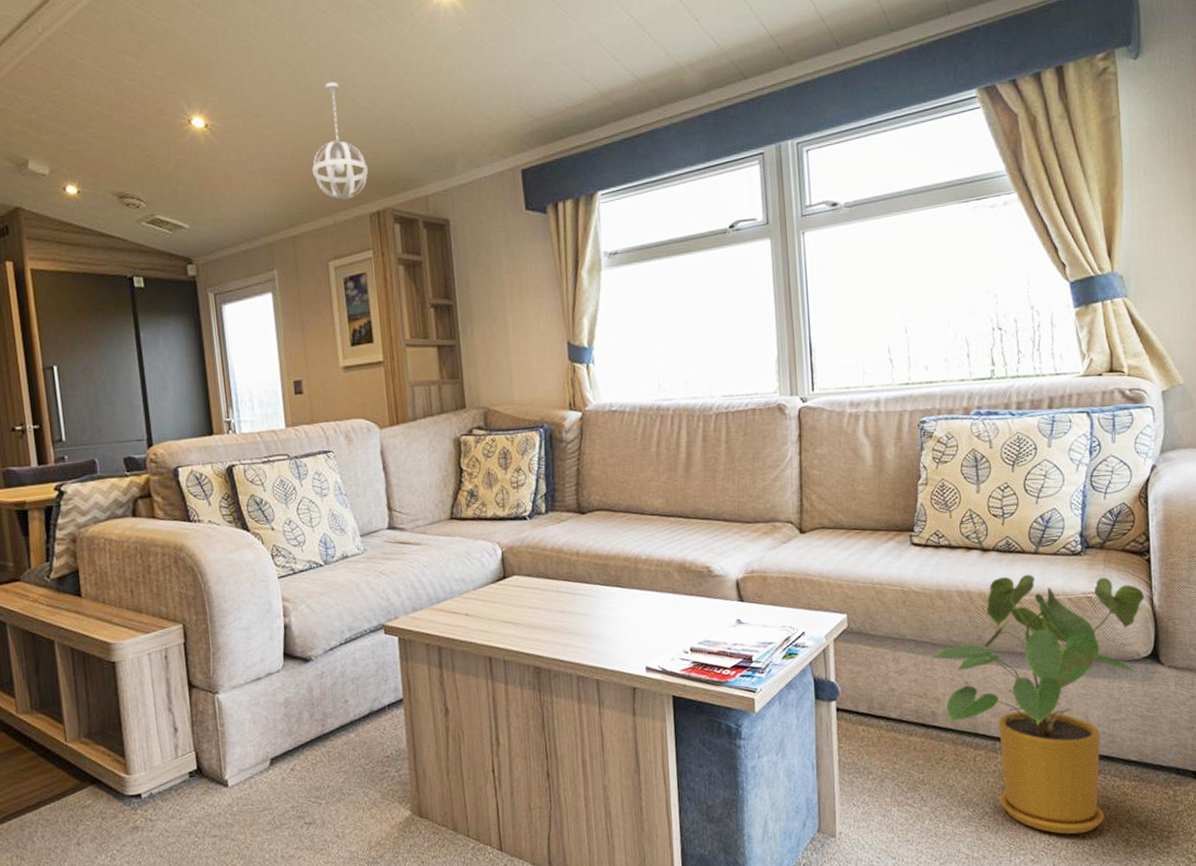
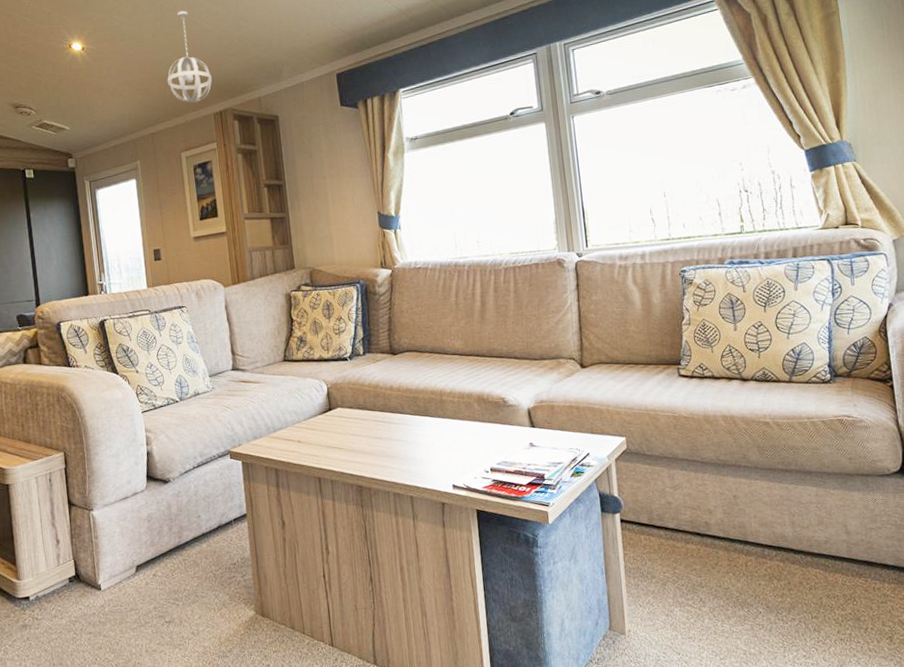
house plant: present [929,574,1145,834] -> none [700,400,895,632]

